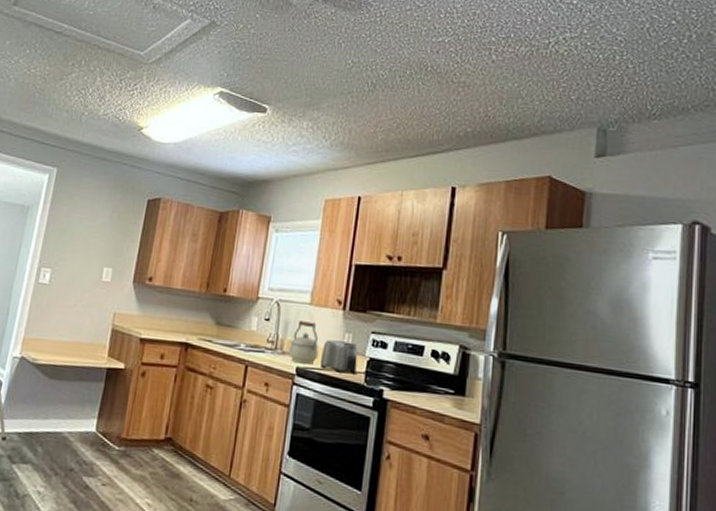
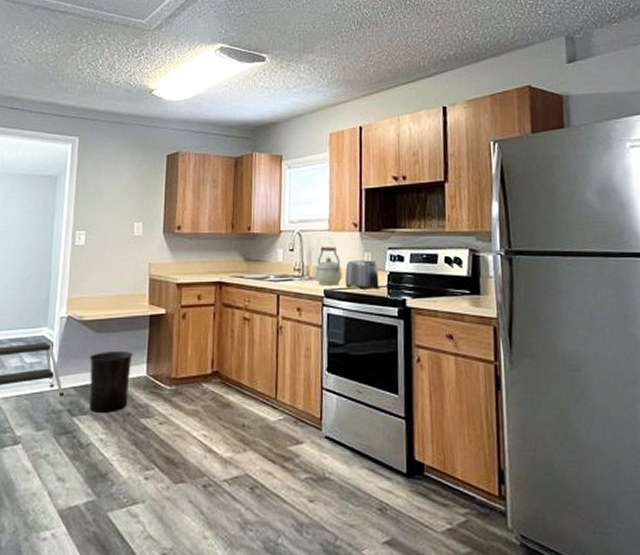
waste bin: none [31,399,84,466] -> present [89,351,133,413]

